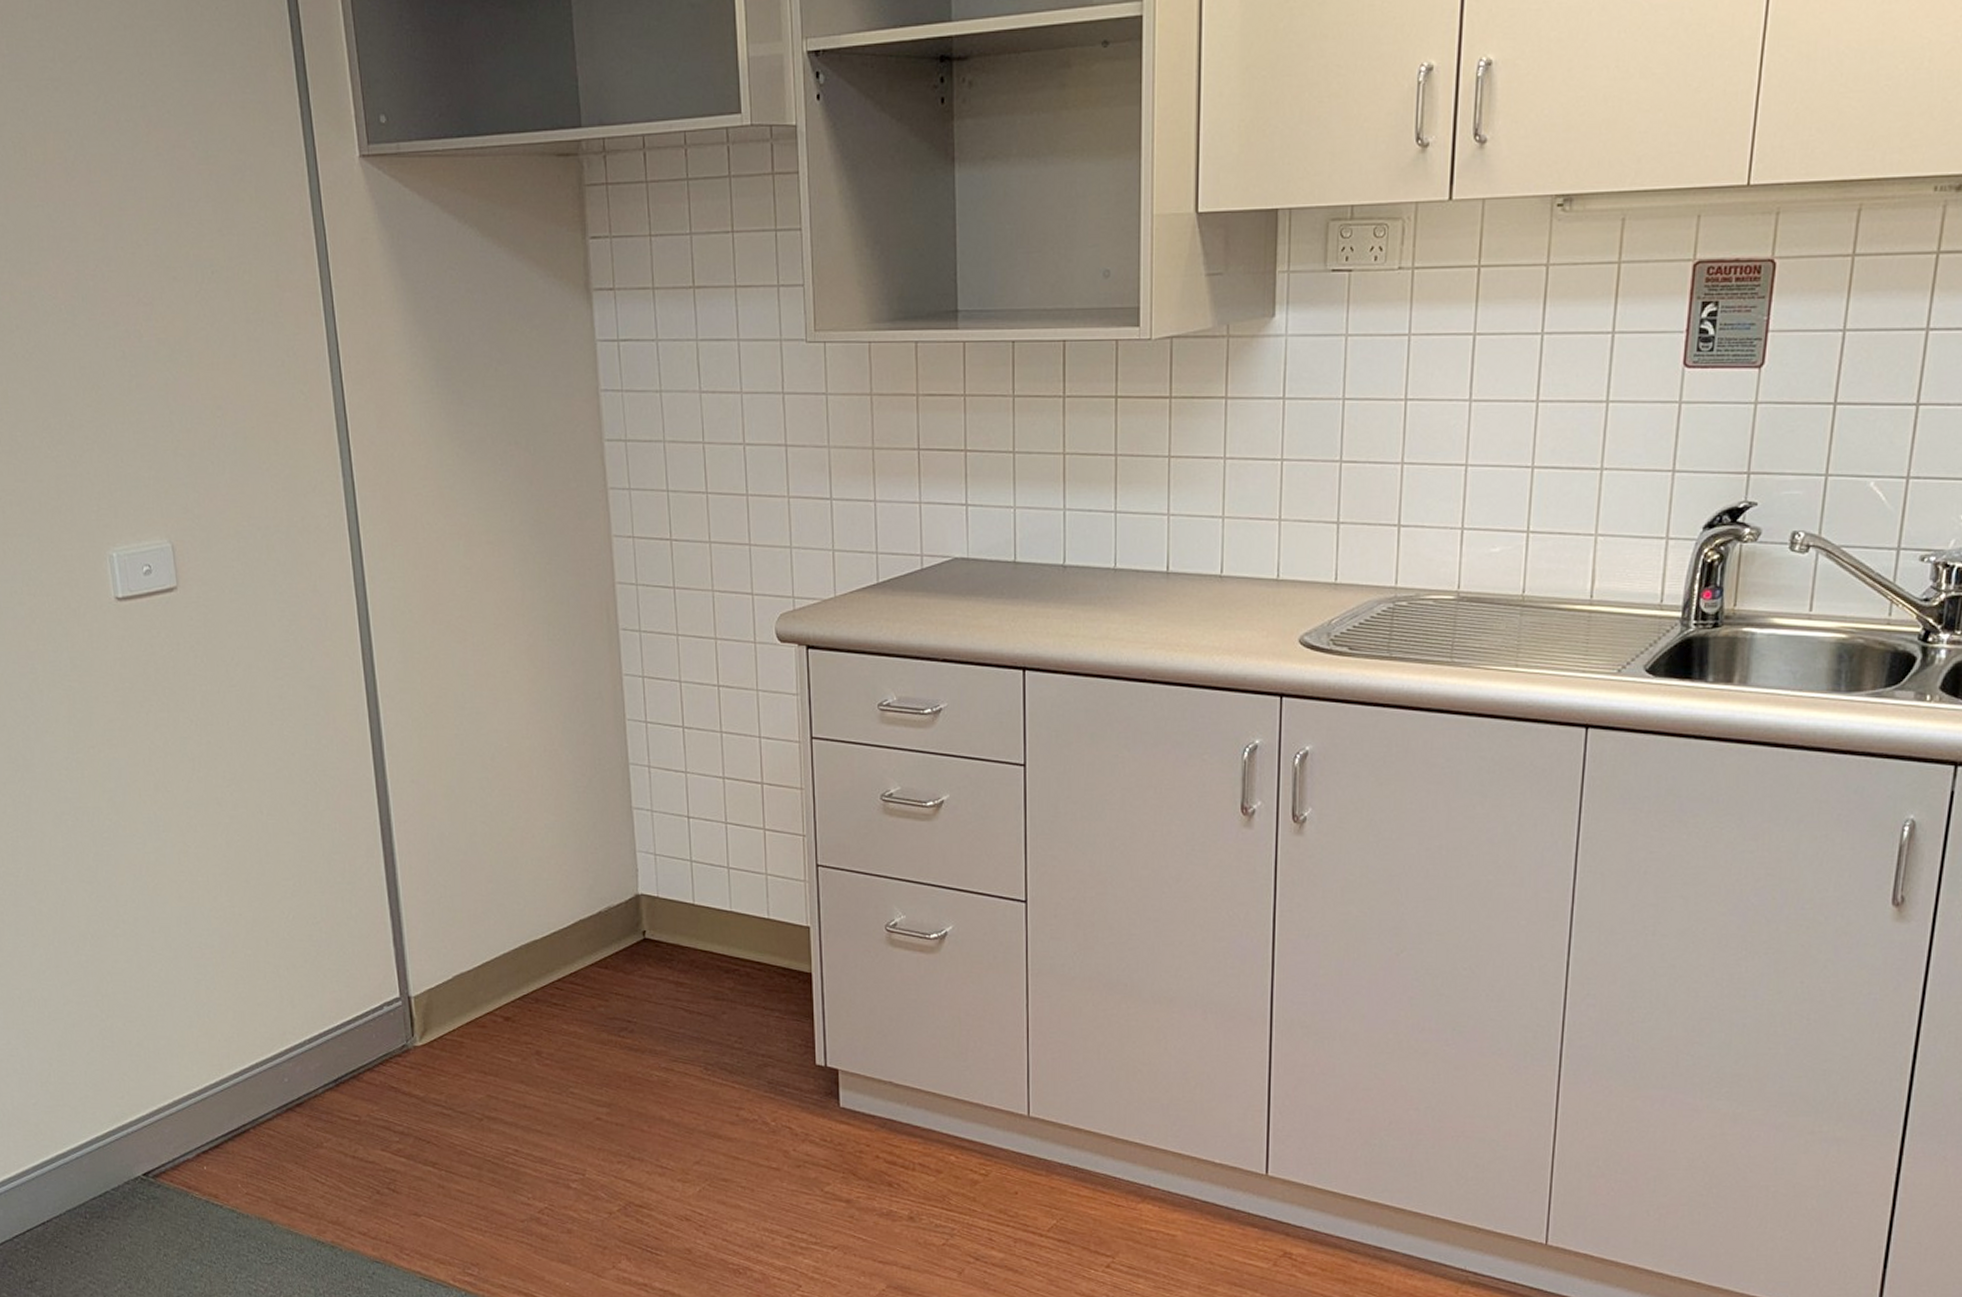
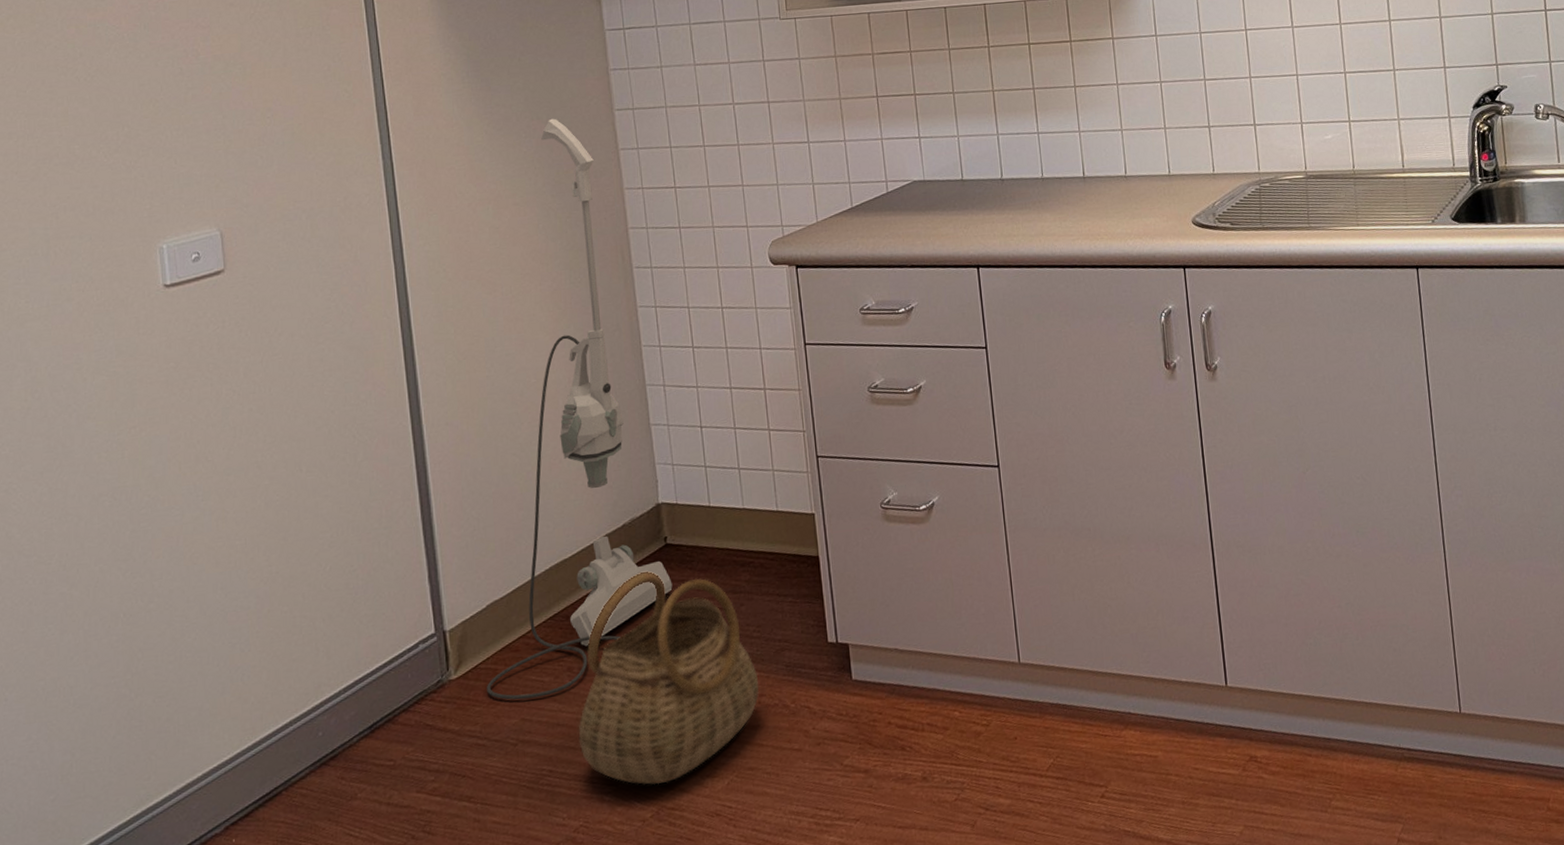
vacuum cleaner: none [452,444,650,1076] -> present [487,118,673,700]
basket: none [545,965,738,1181] -> present [578,571,759,785]

